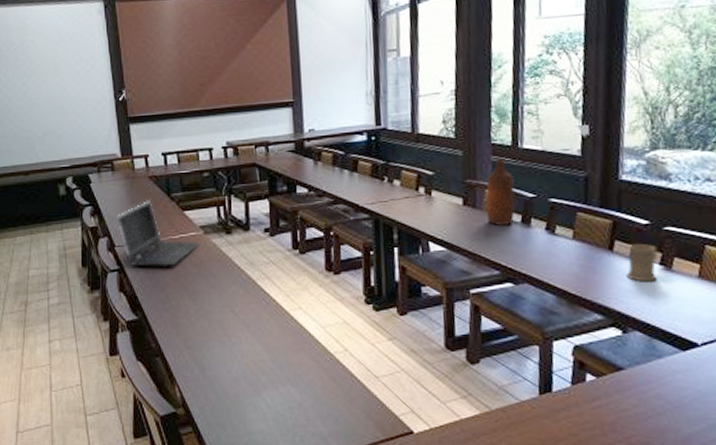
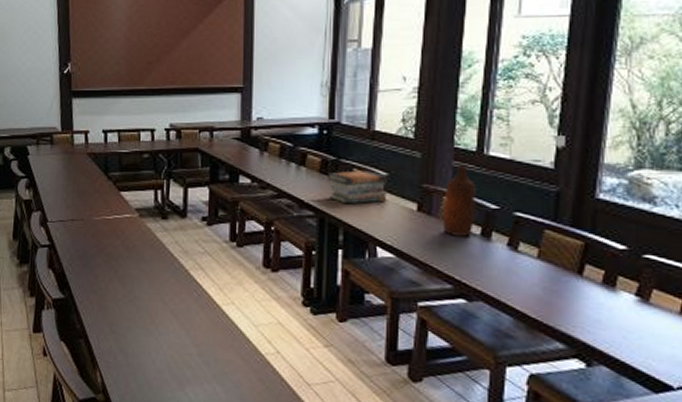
laptop computer: present [116,200,201,267] -> none [51,178,135,248]
book stack: none [379,171,435,205] -> present [328,170,387,204]
mug: present [626,244,658,282] -> none [595,270,635,314]

